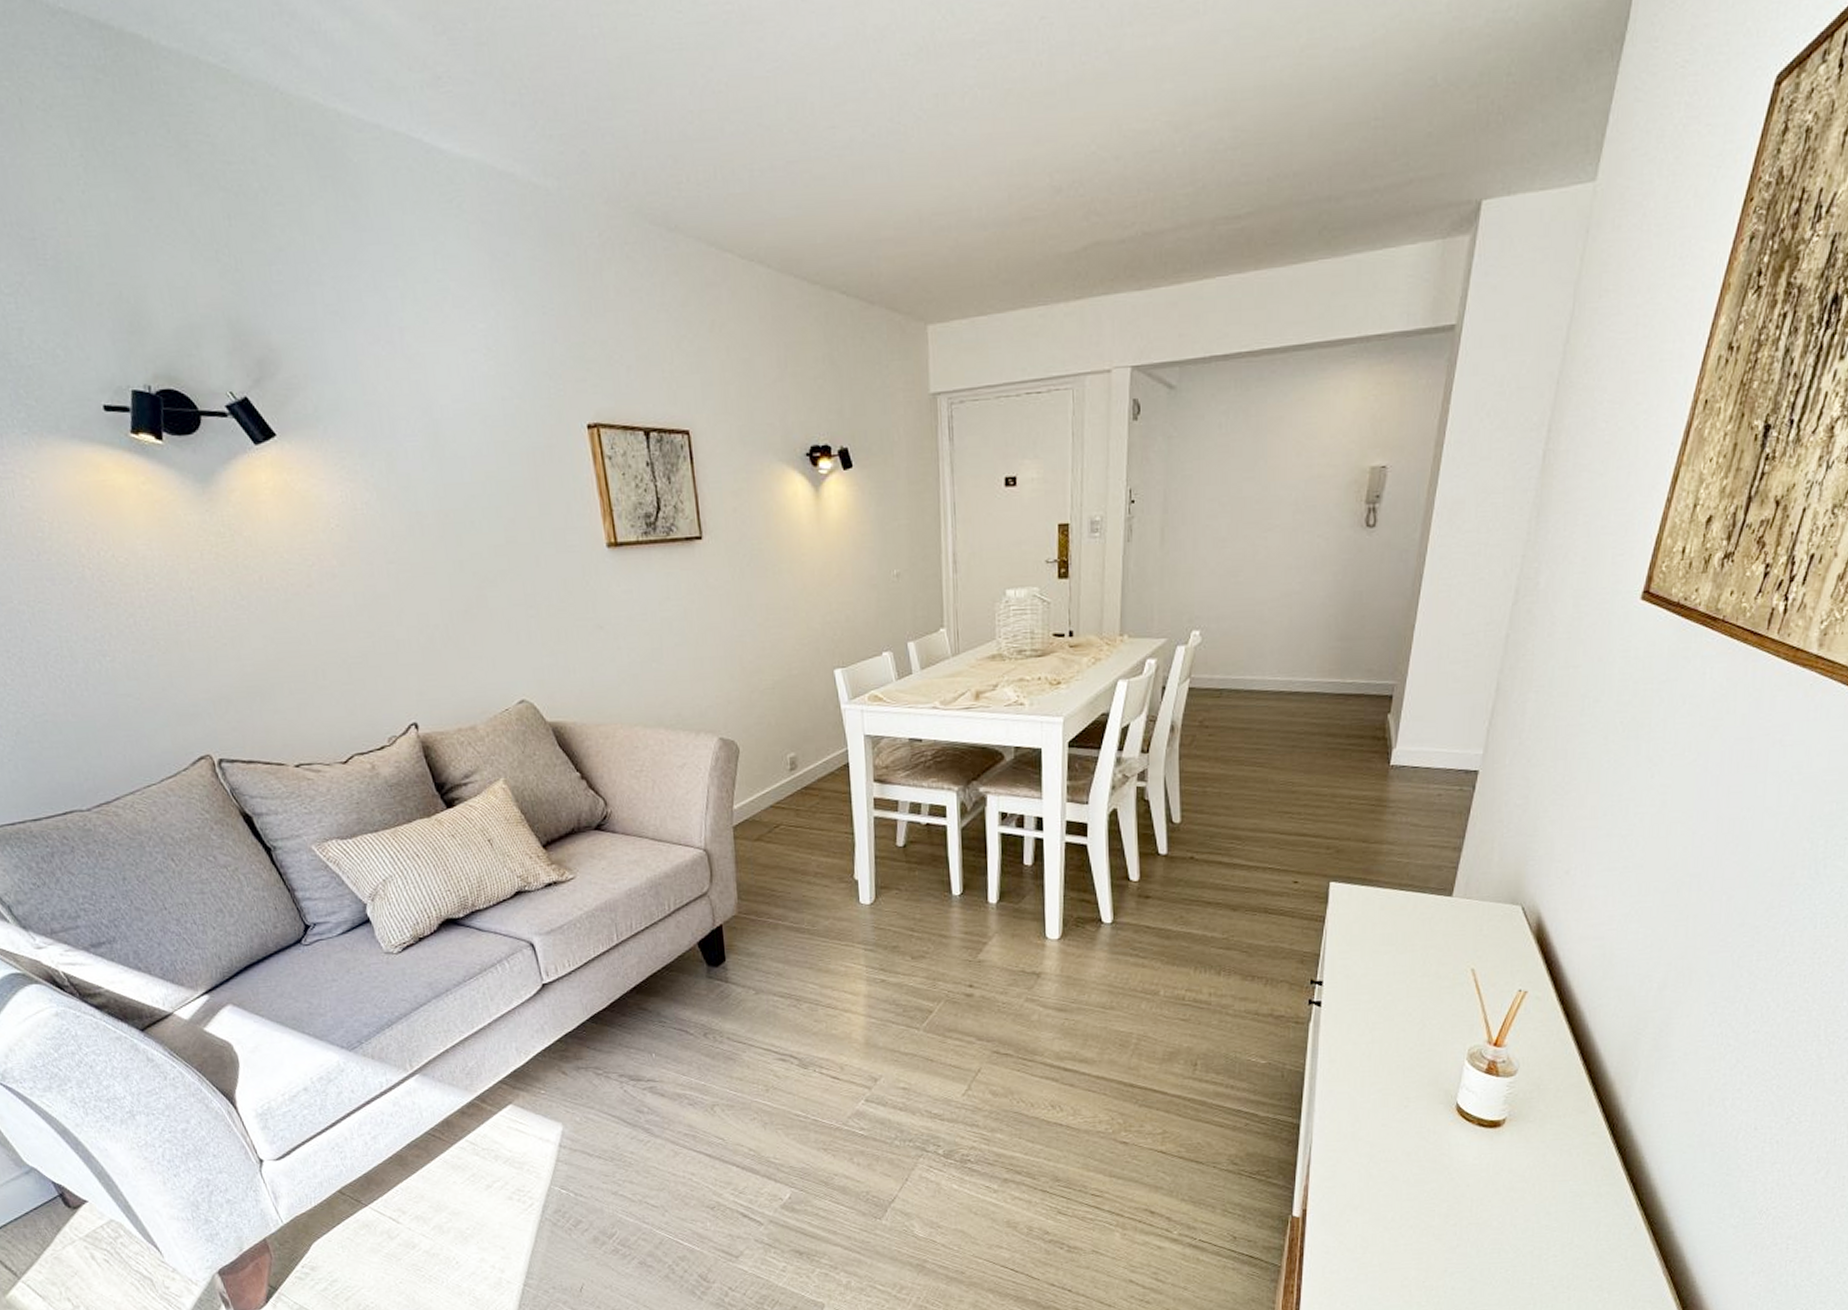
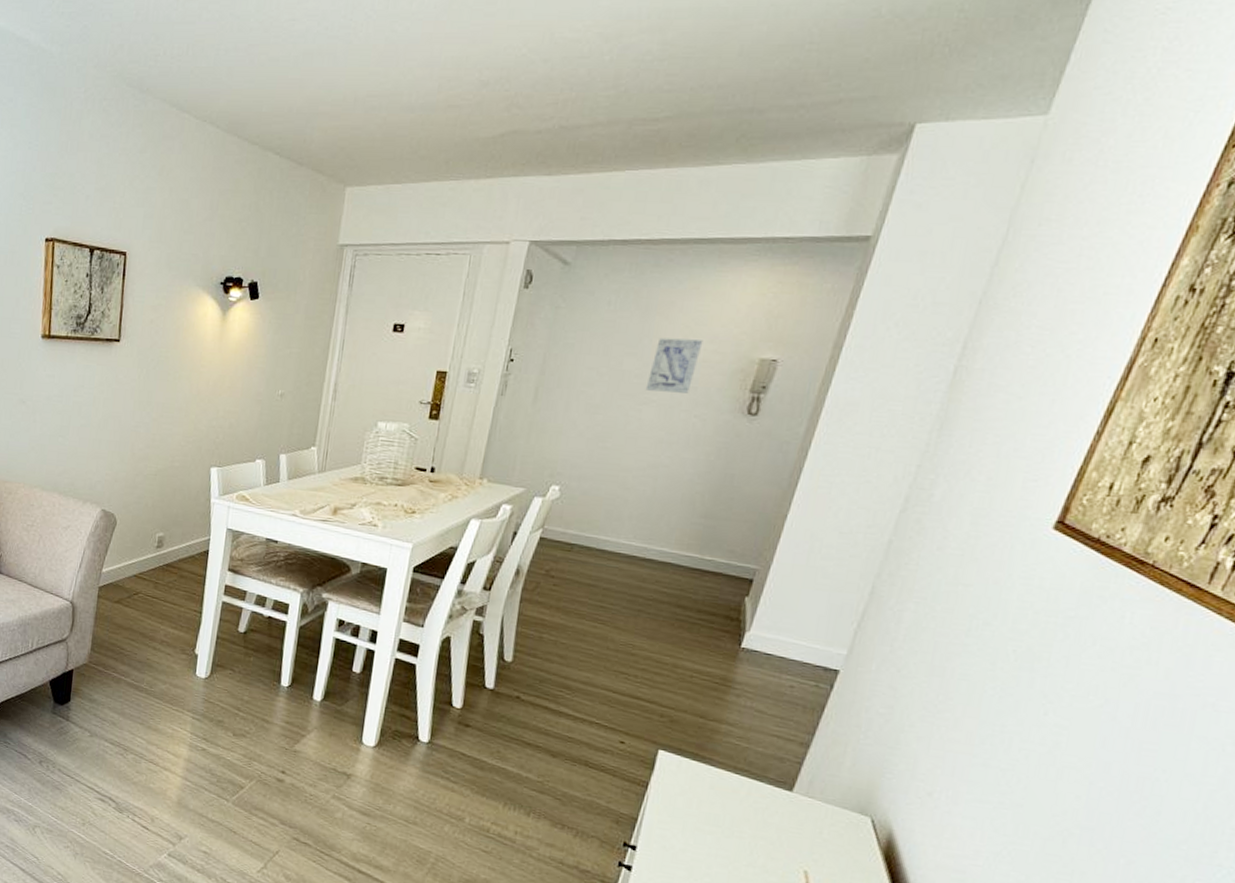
wall art: none [1268,454,1316,516] -> present [645,337,704,393]

